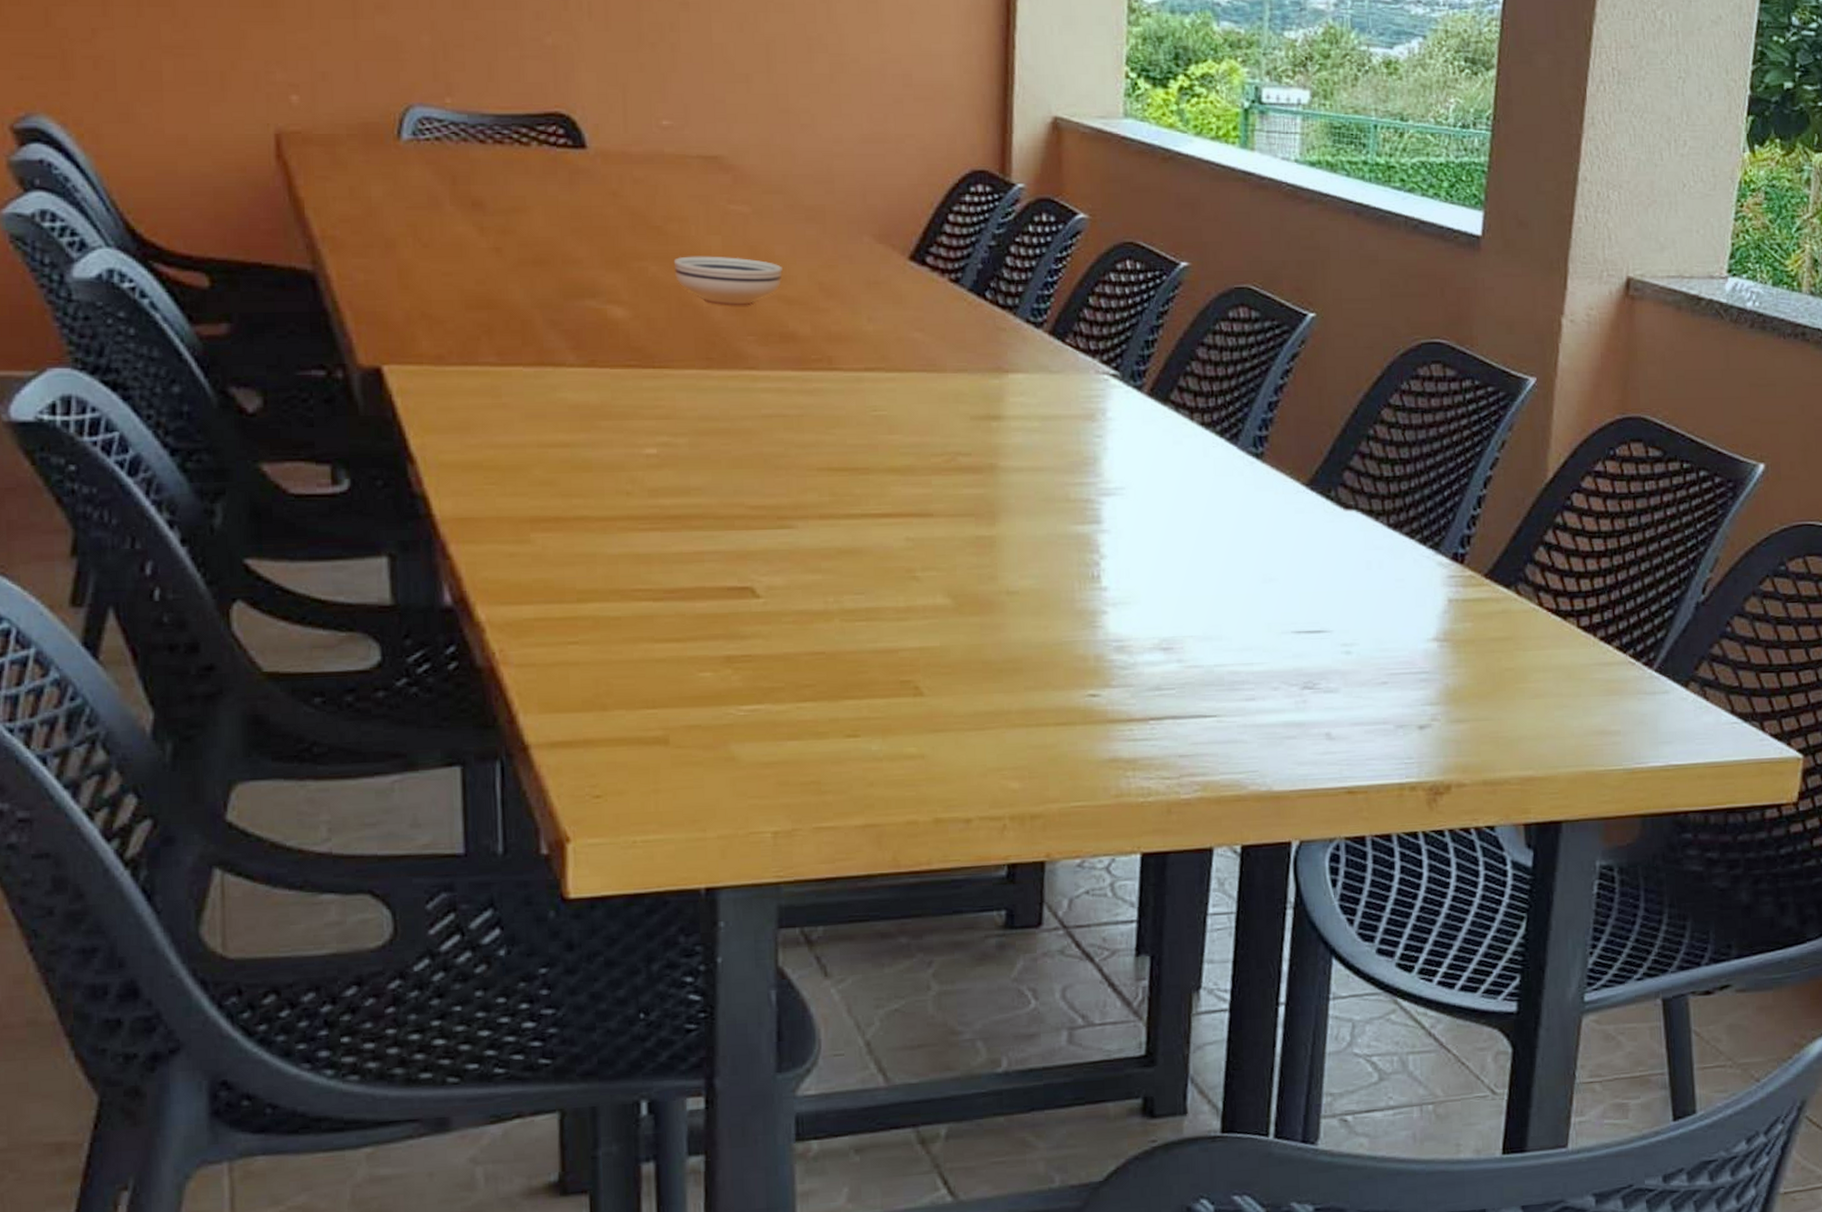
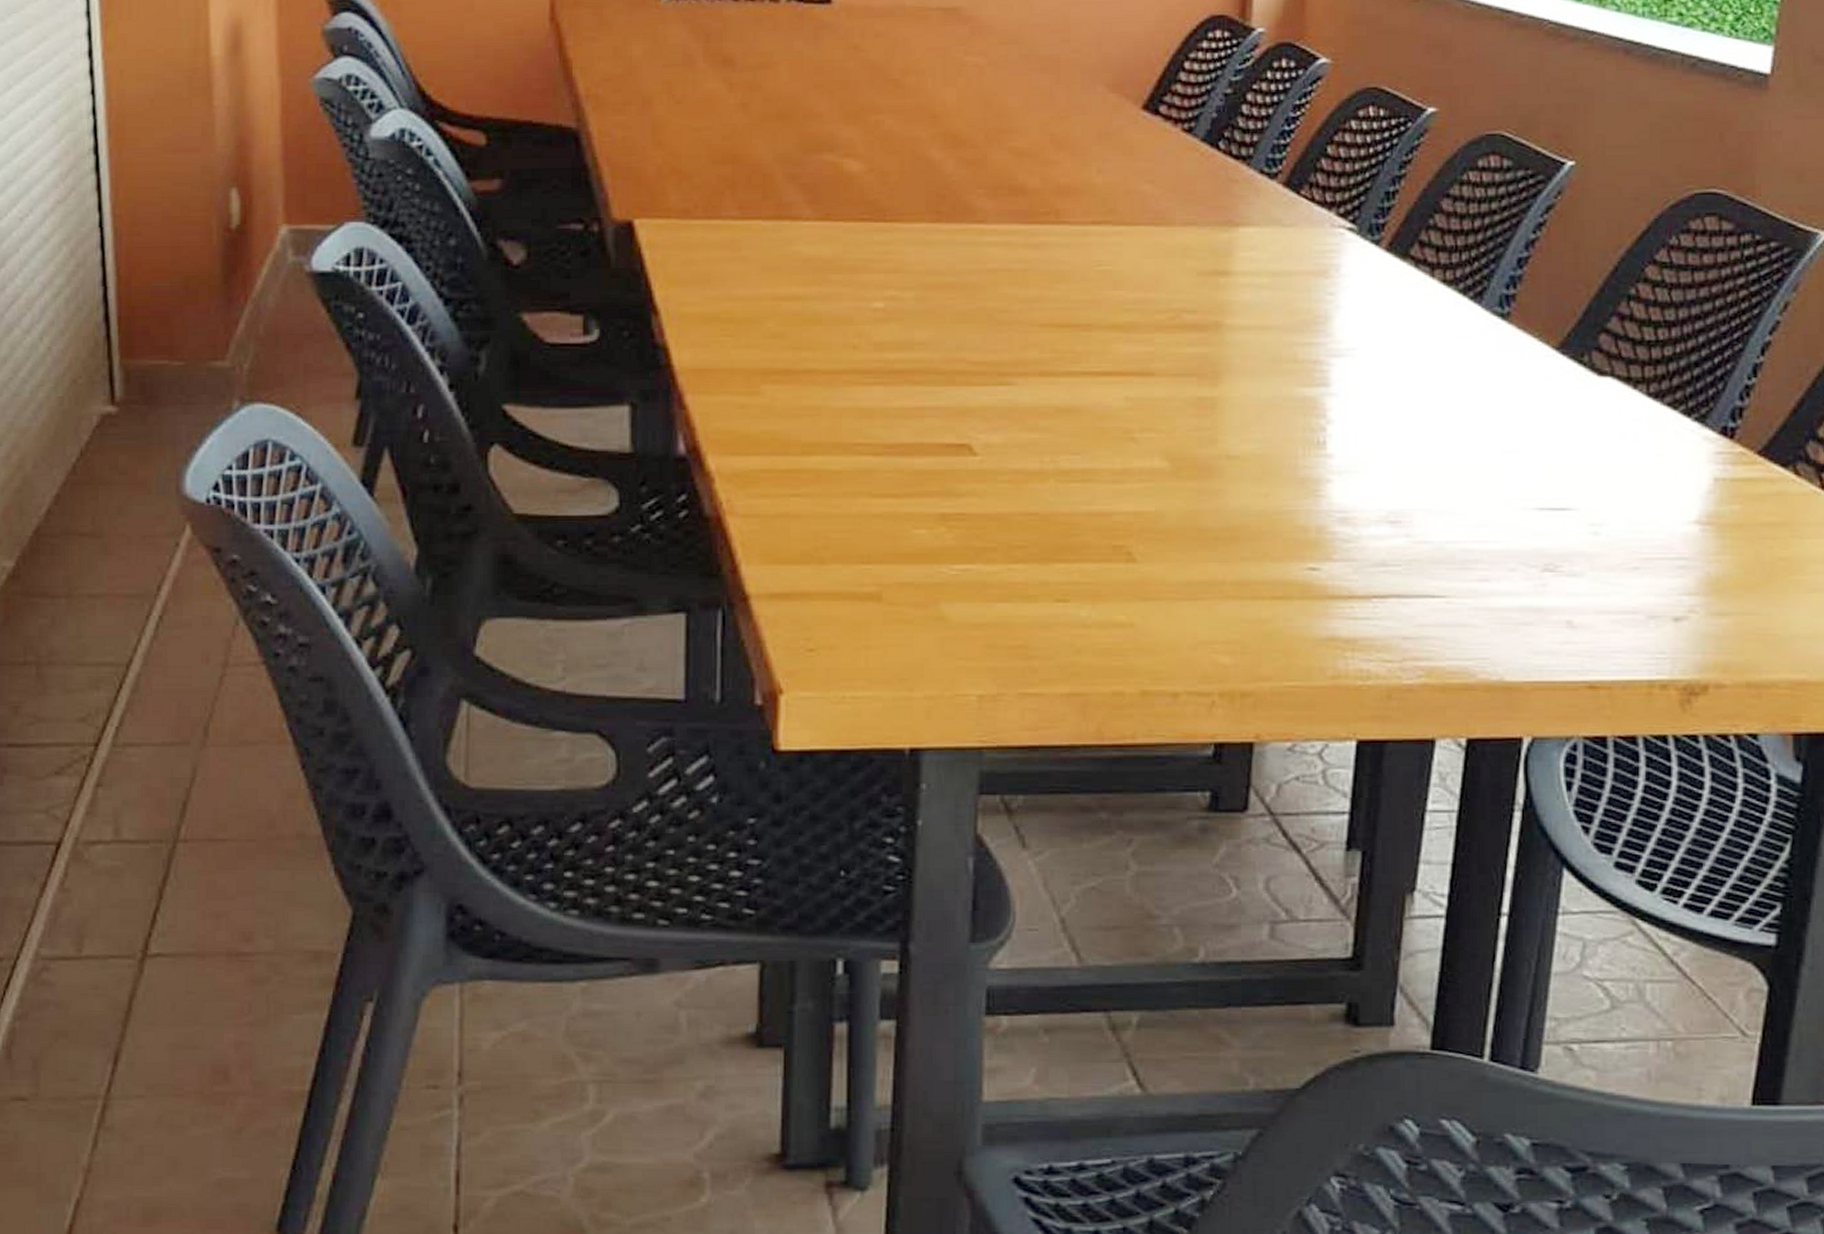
bowl: present [673,256,783,306] -> none [909,108,1015,159]

